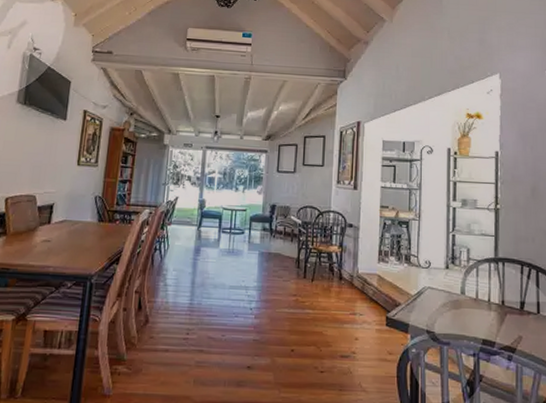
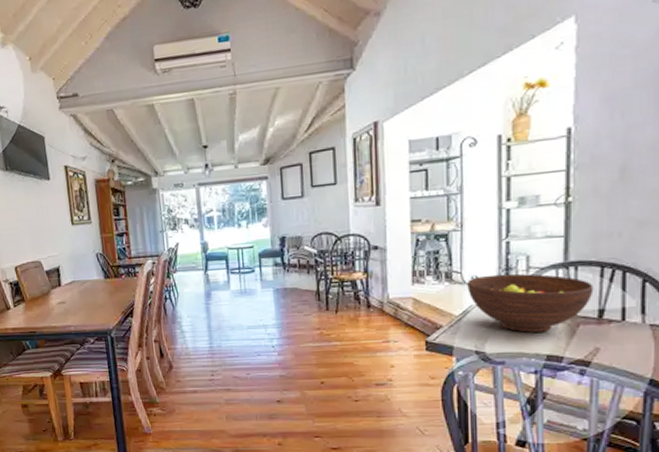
fruit bowl: none [422,261,517,318] -> present [467,273,594,333]

